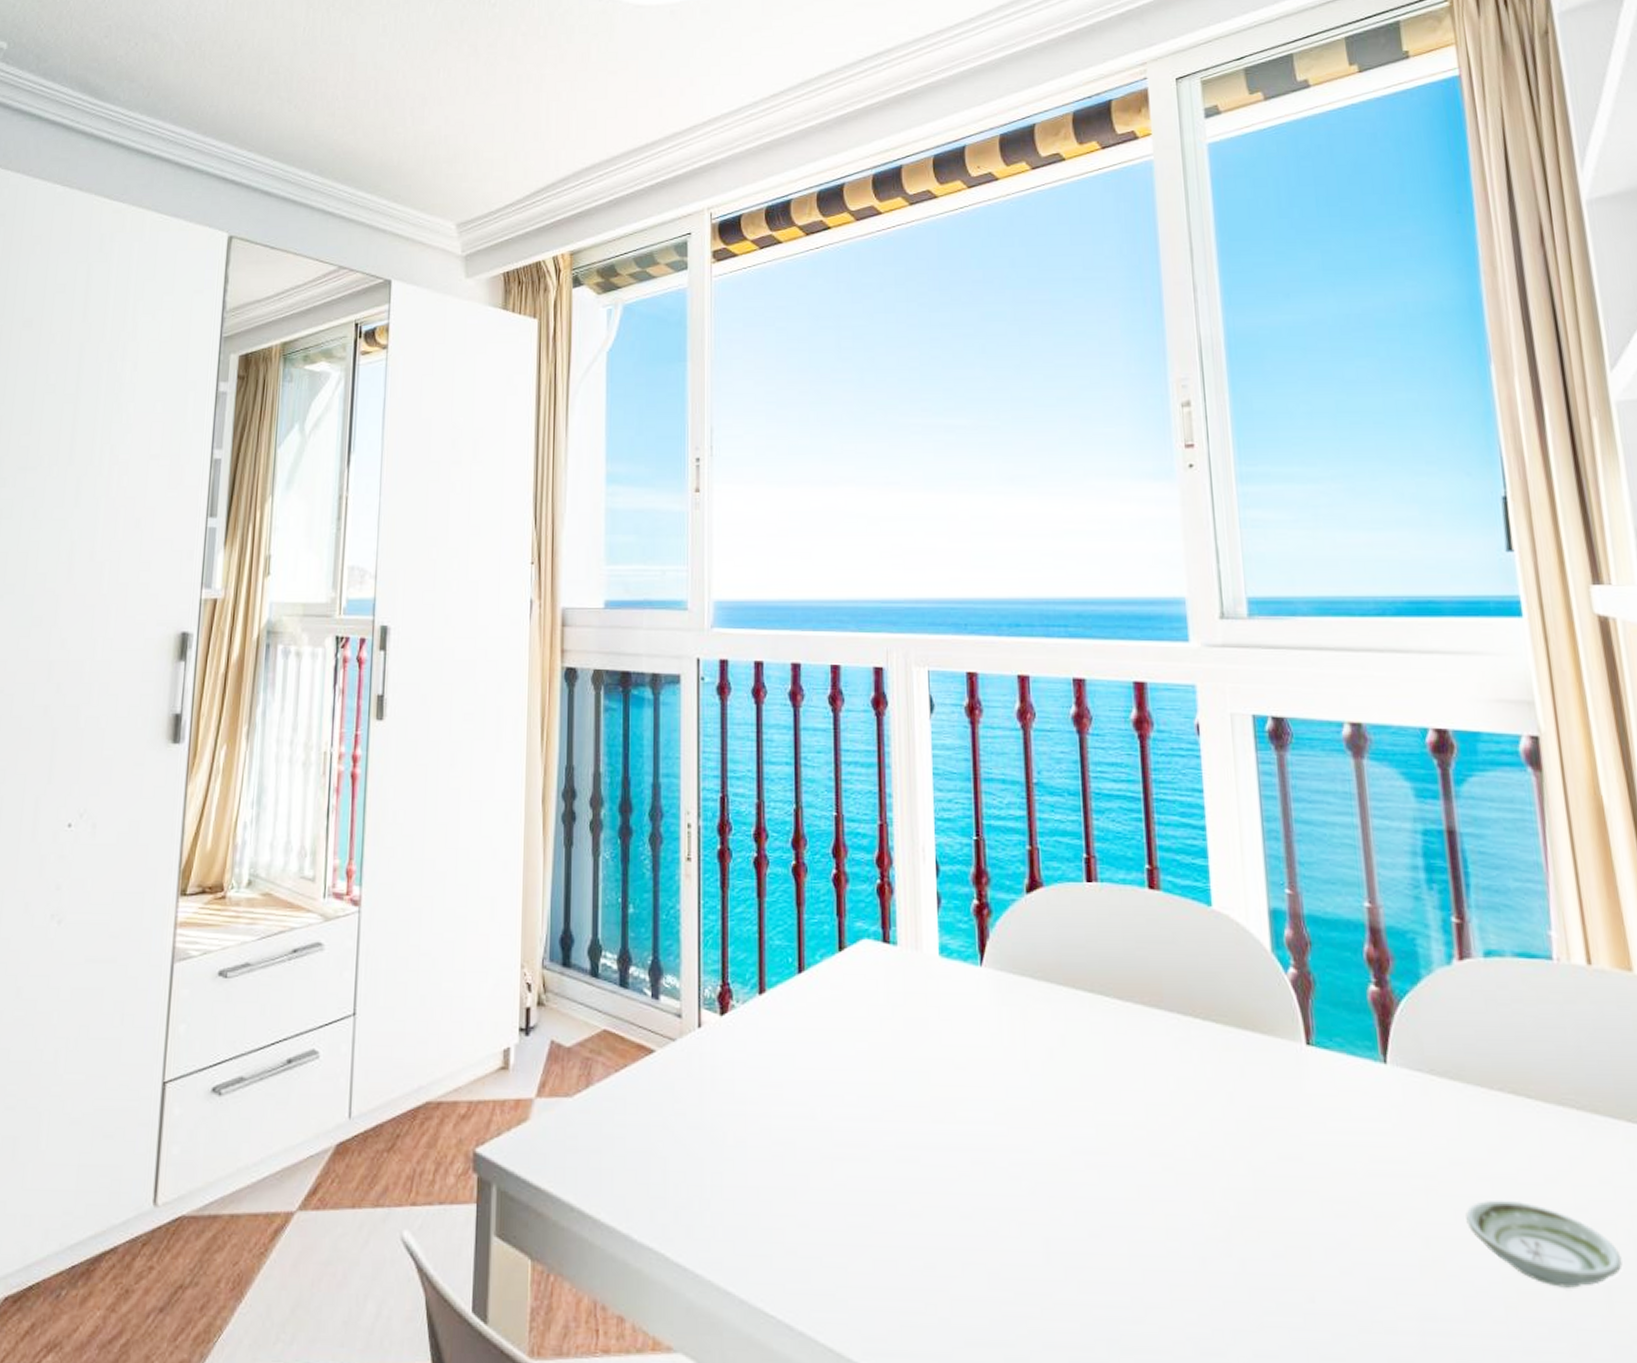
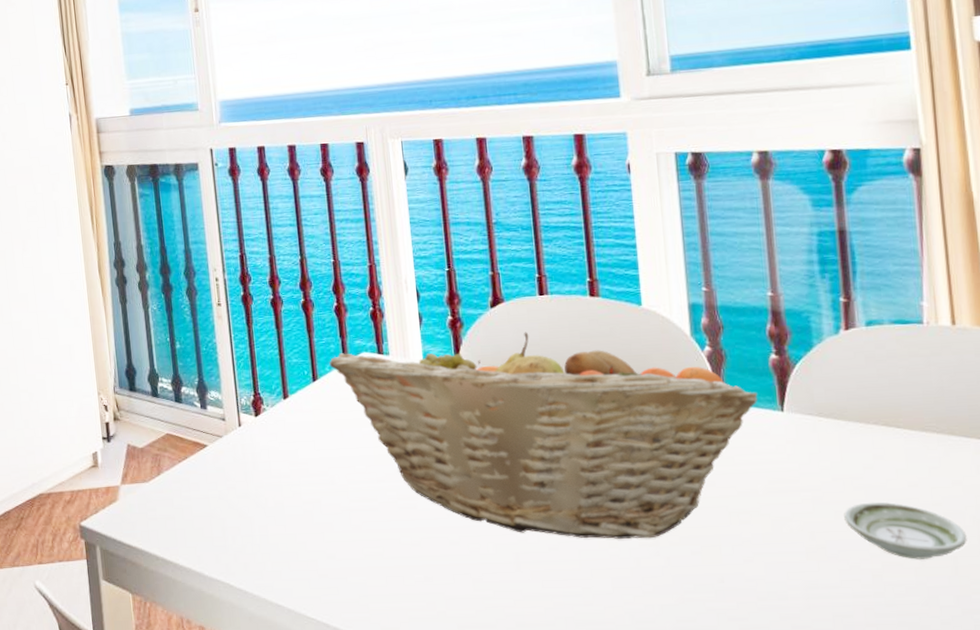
fruit basket: none [821,928,1355,1231] -> present [329,332,758,539]

